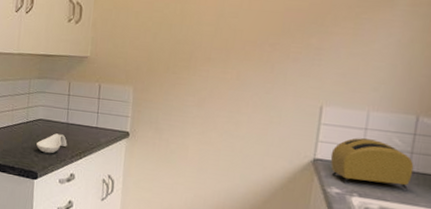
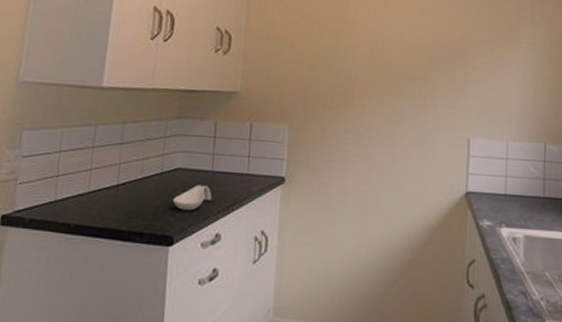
toaster: present [330,138,414,191] -> none [480,168,547,216]

